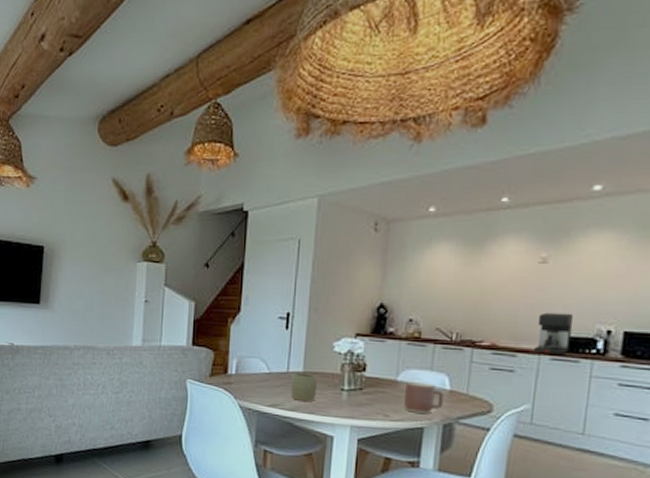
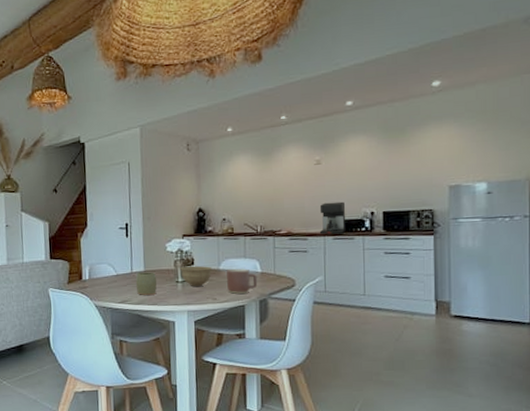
bowl: none [348,371,389,399] -> present [180,265,213,287]

